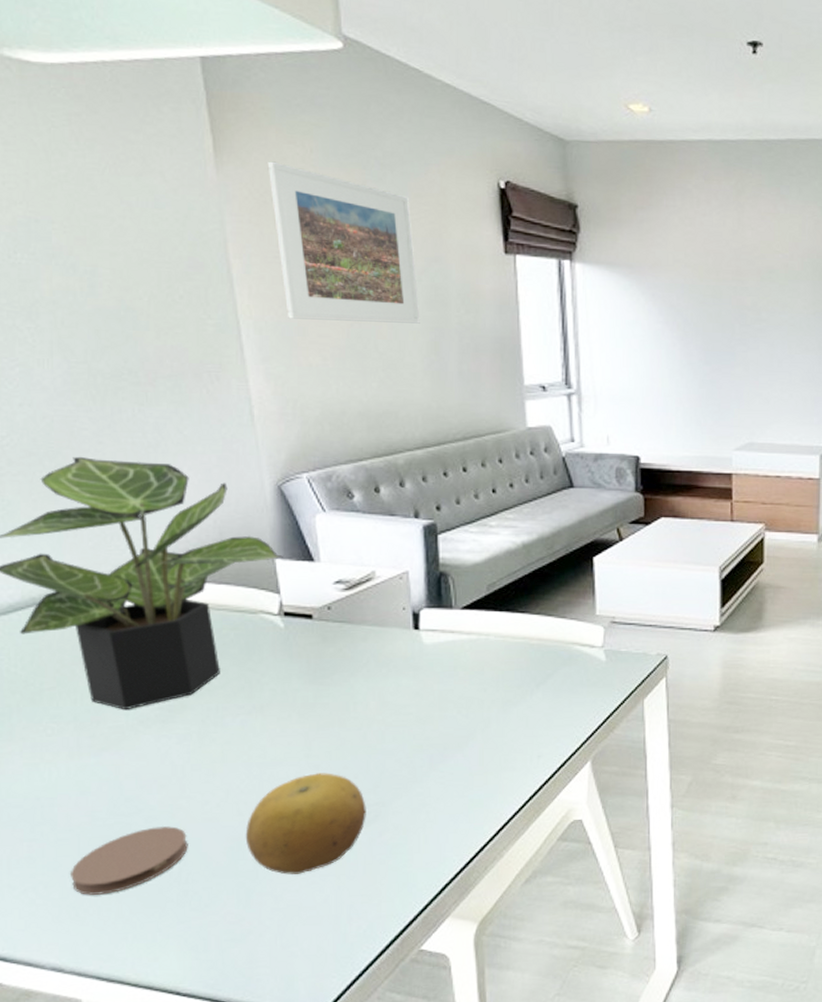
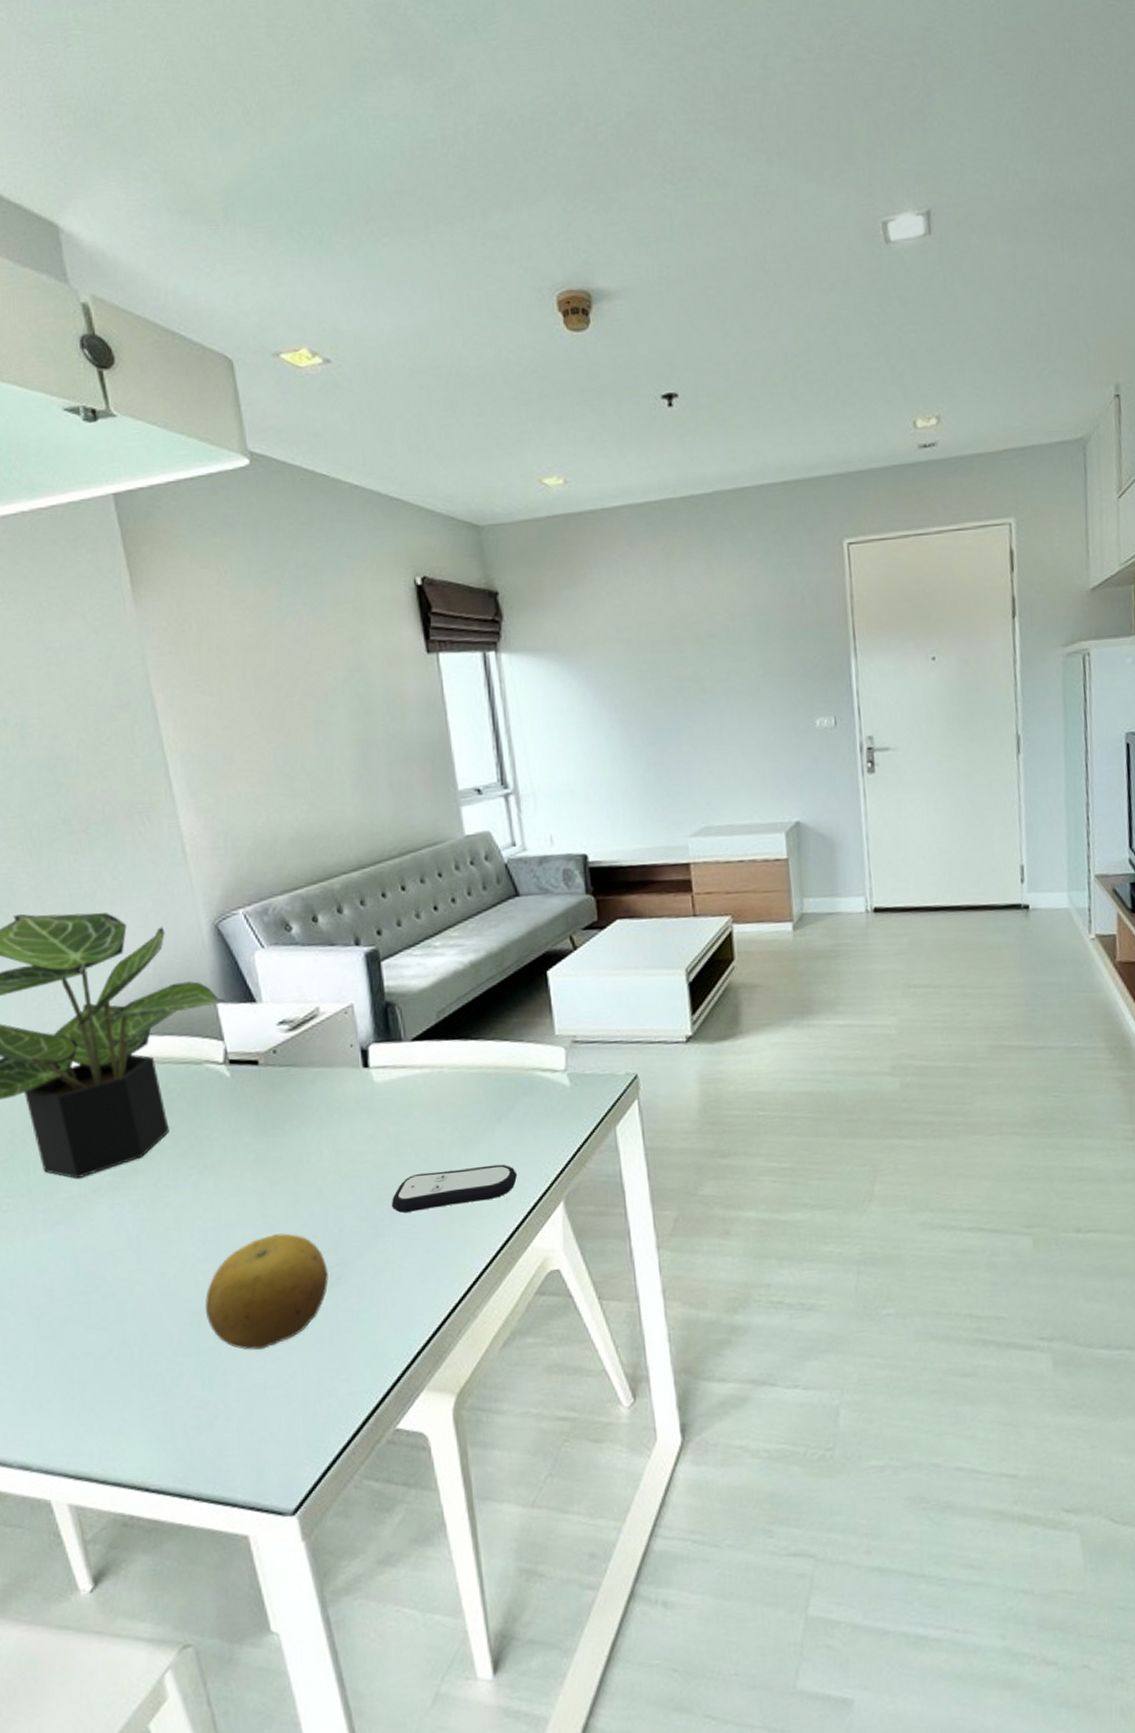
coaster: present [71,826,188,895] -> none [33,1303,148,1384]
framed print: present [267,161,420,324] -> none [183,588,346,748]
remote control: none [431,725,550,761] -> present [391,1164,517,1213]

